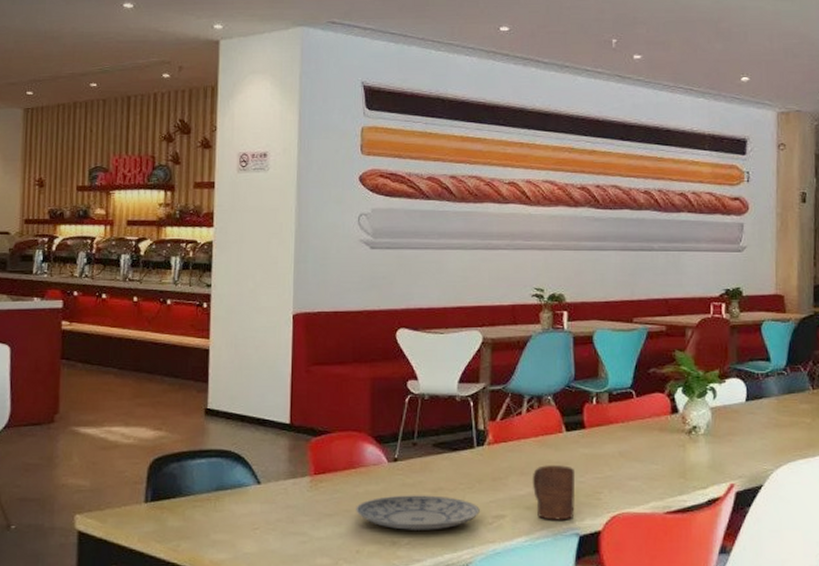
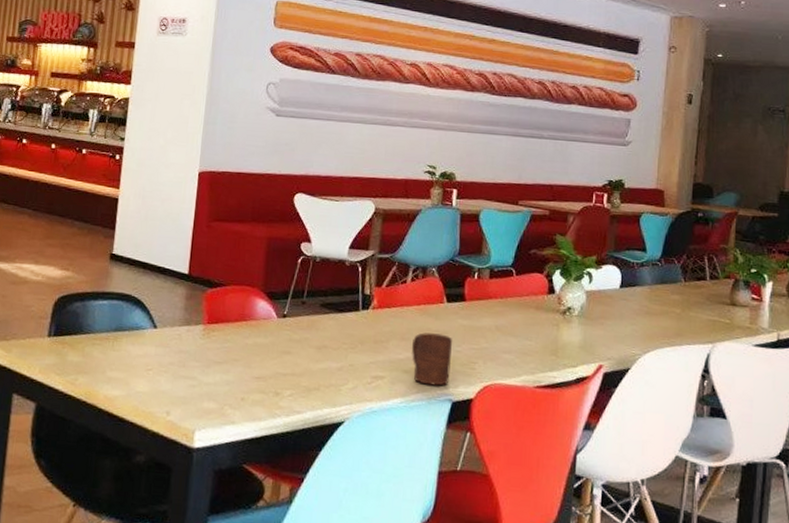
plate: present [356,495,480,530] -> none [244,349,360,385]

